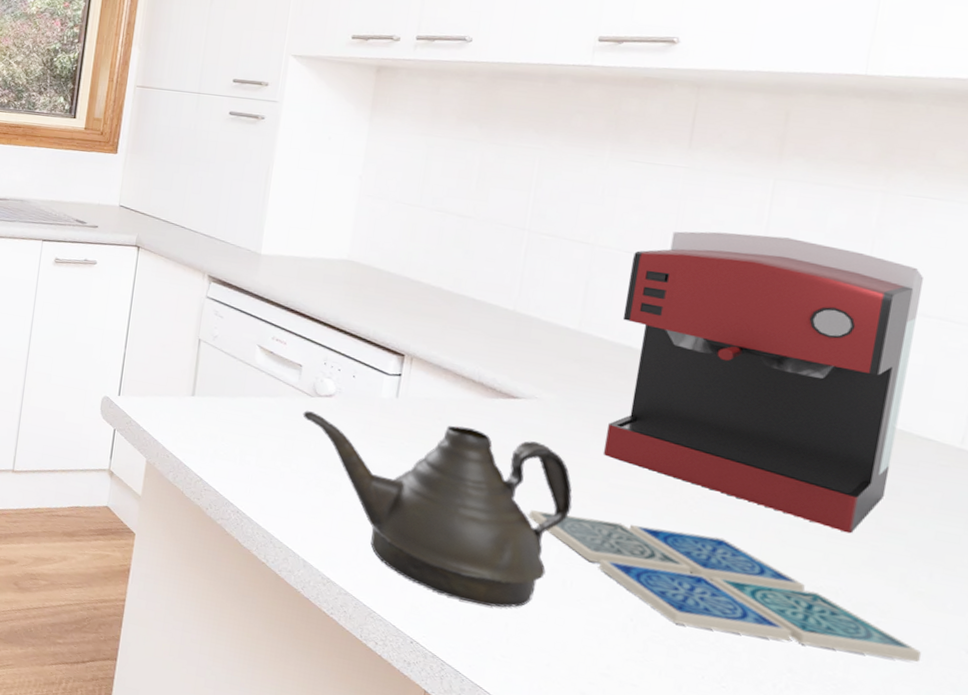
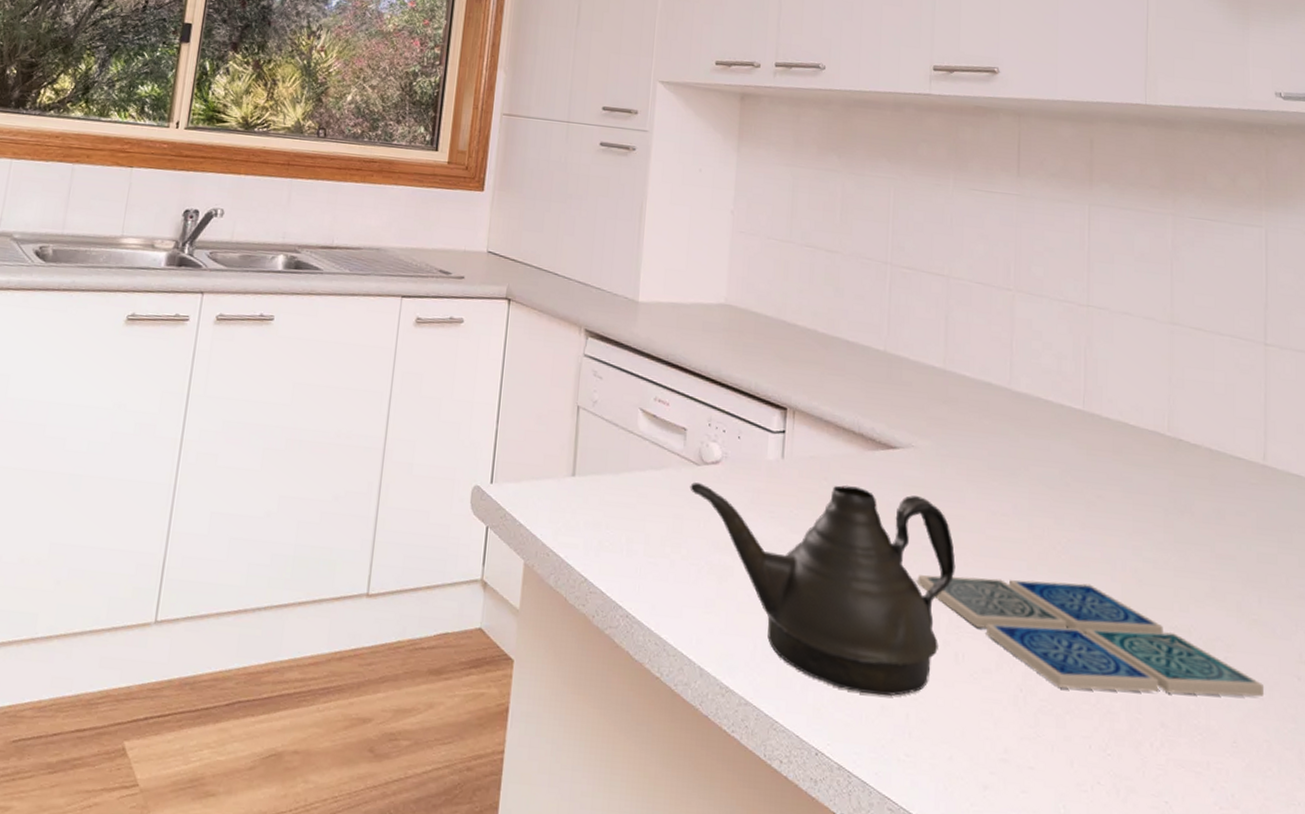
coffee maker: present [603,231,925,534] -> none [977,258,1214,565]

